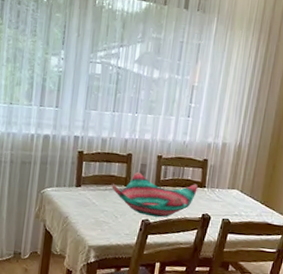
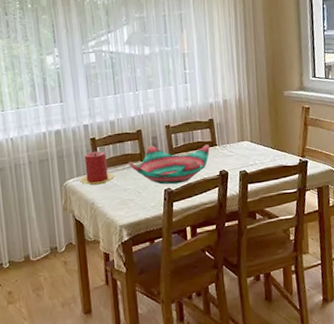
candle: none [58,164,95,201] -> present [80,151,115,186]

